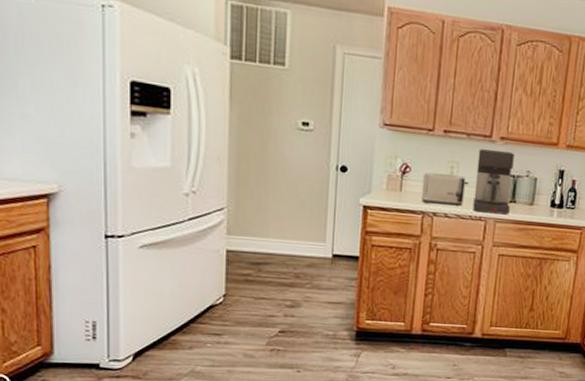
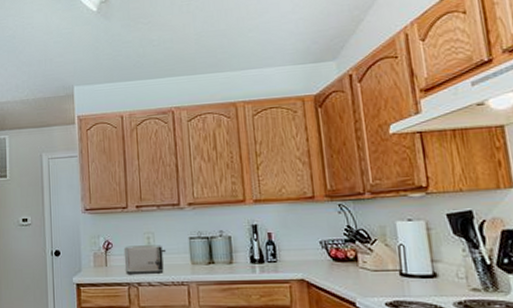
coffee maker: present [473,149,515,215] -> none [170,216,210,277]

